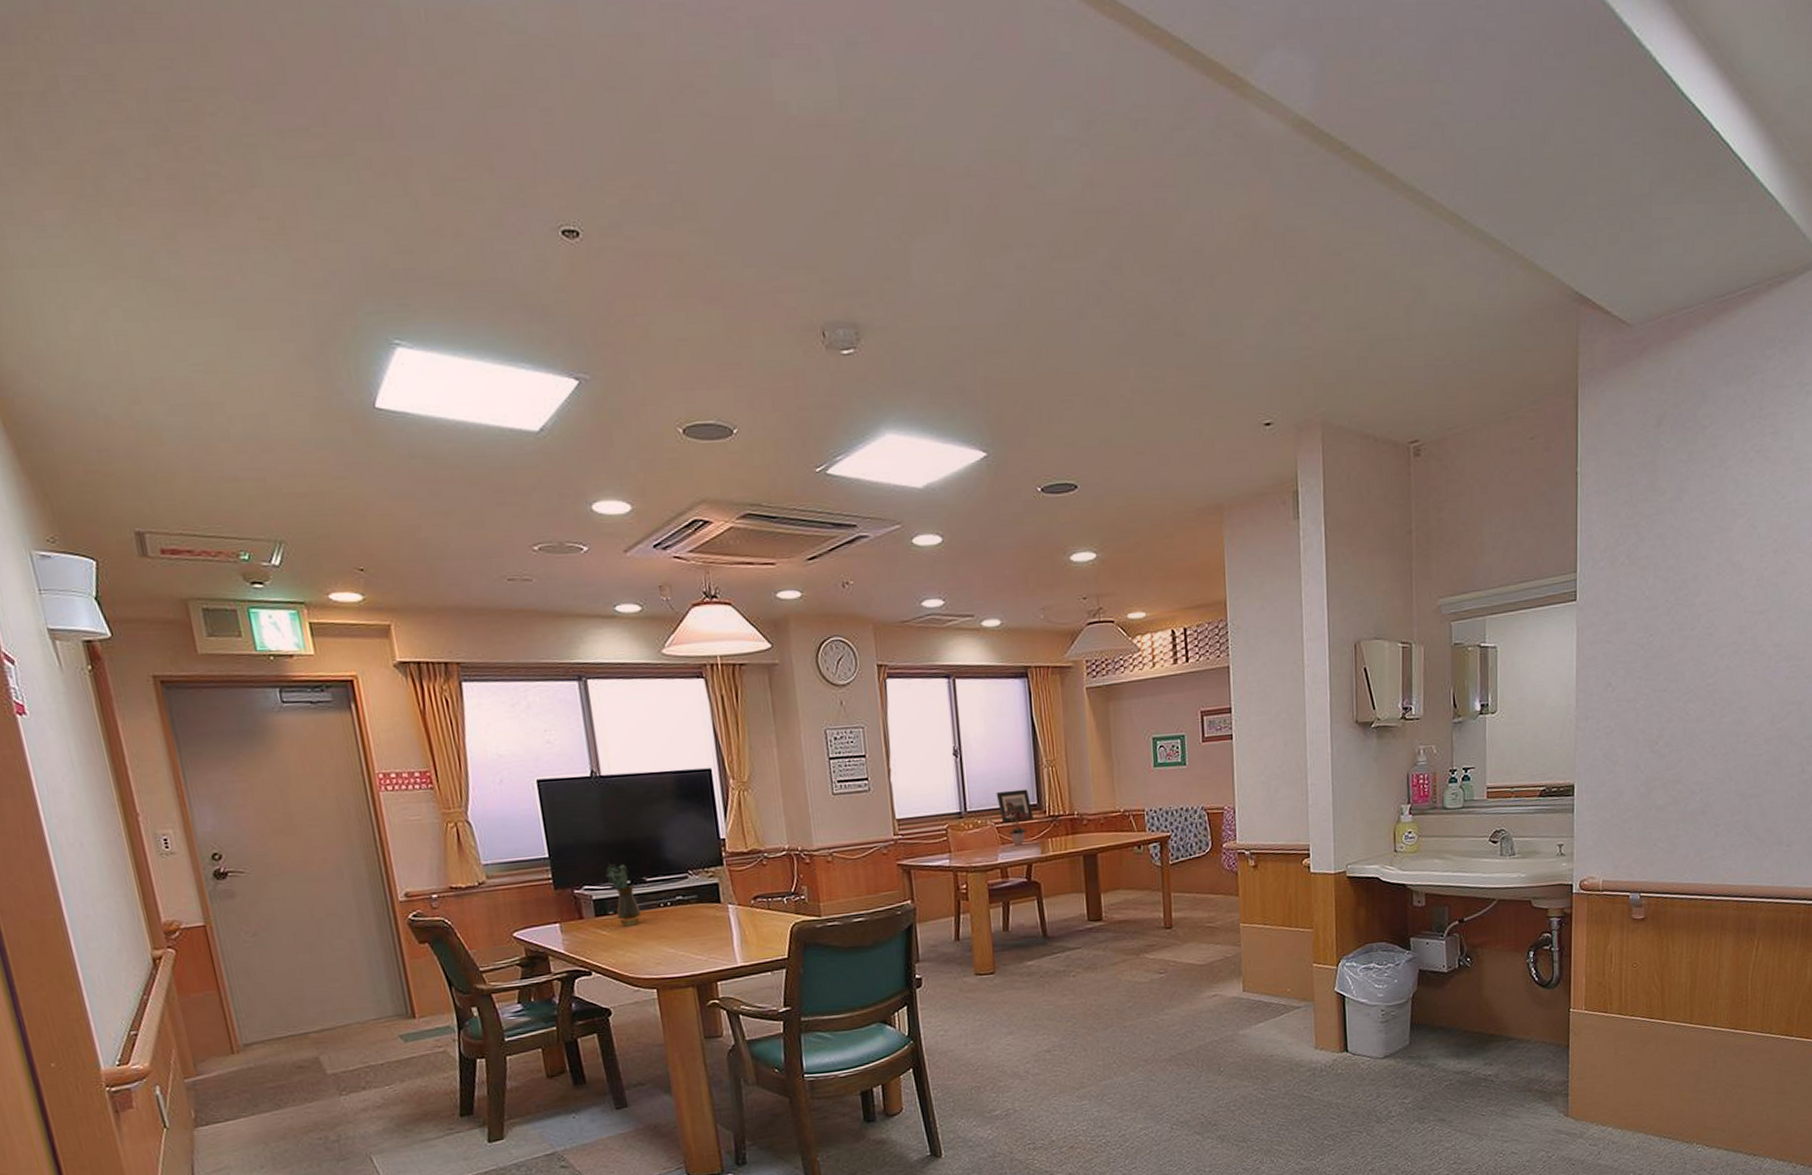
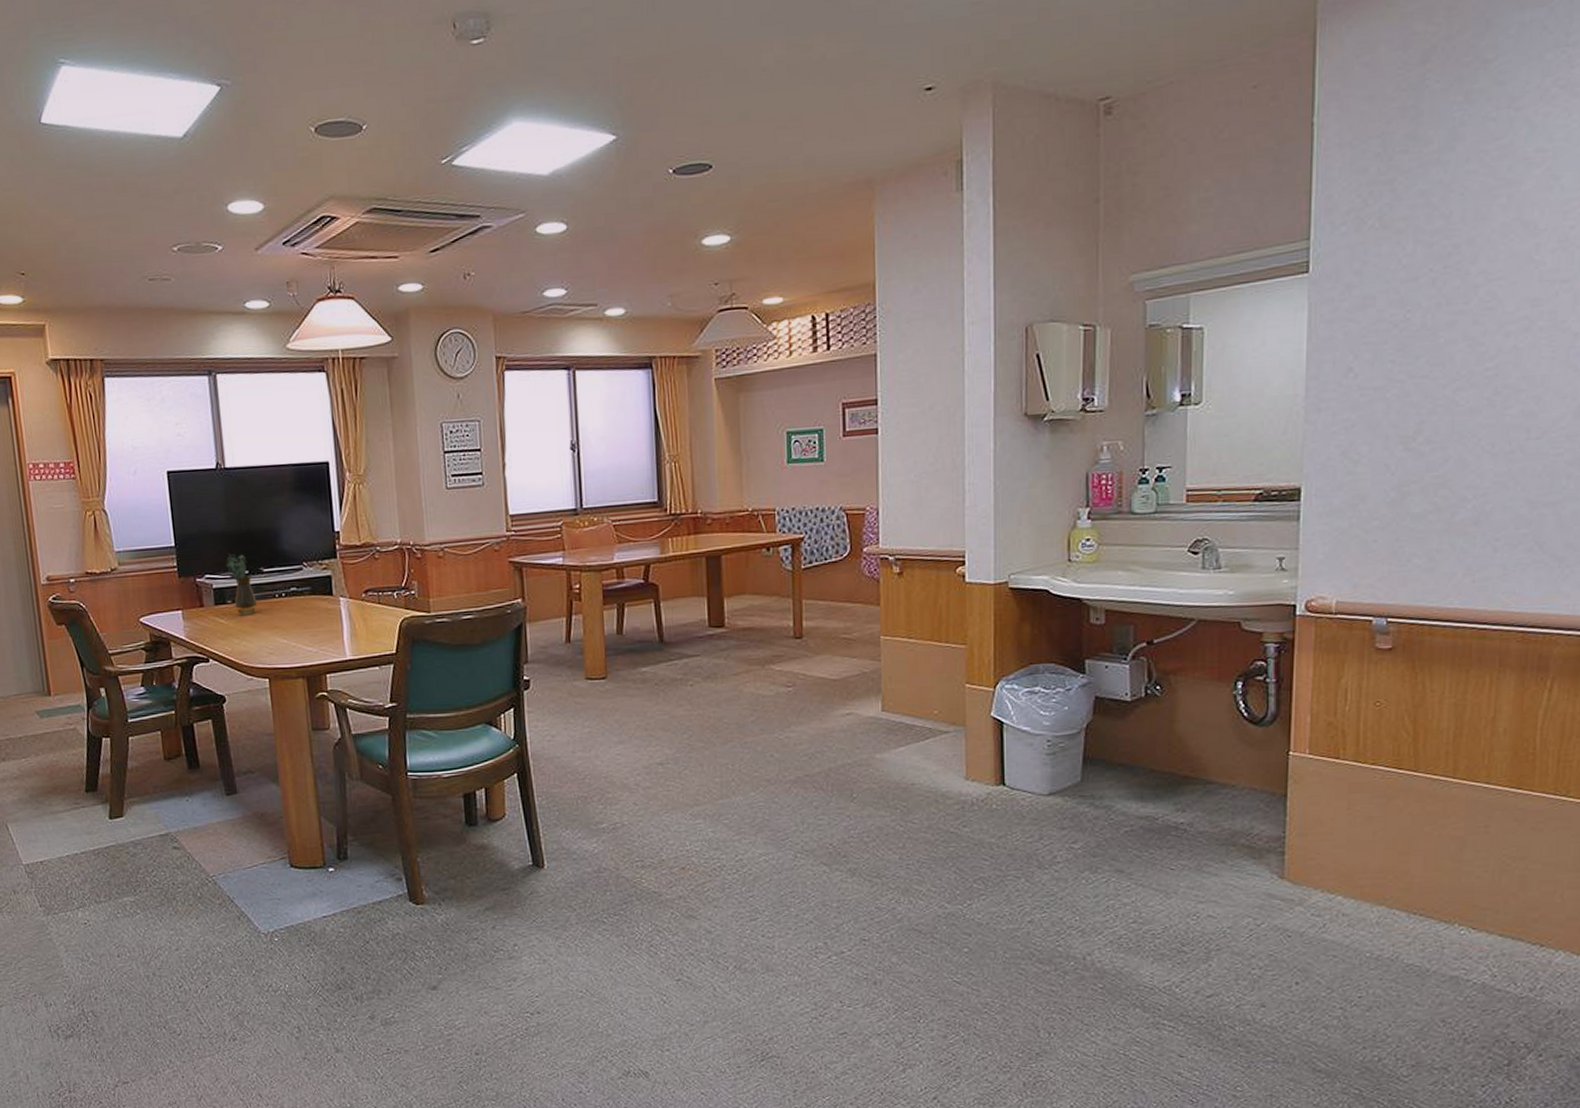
picture frame: present [996,789,1033,823] -> none [614,485,653,521]
flower arrangement: present [1002,801,1032,846] -> none [620,498,651,545]

